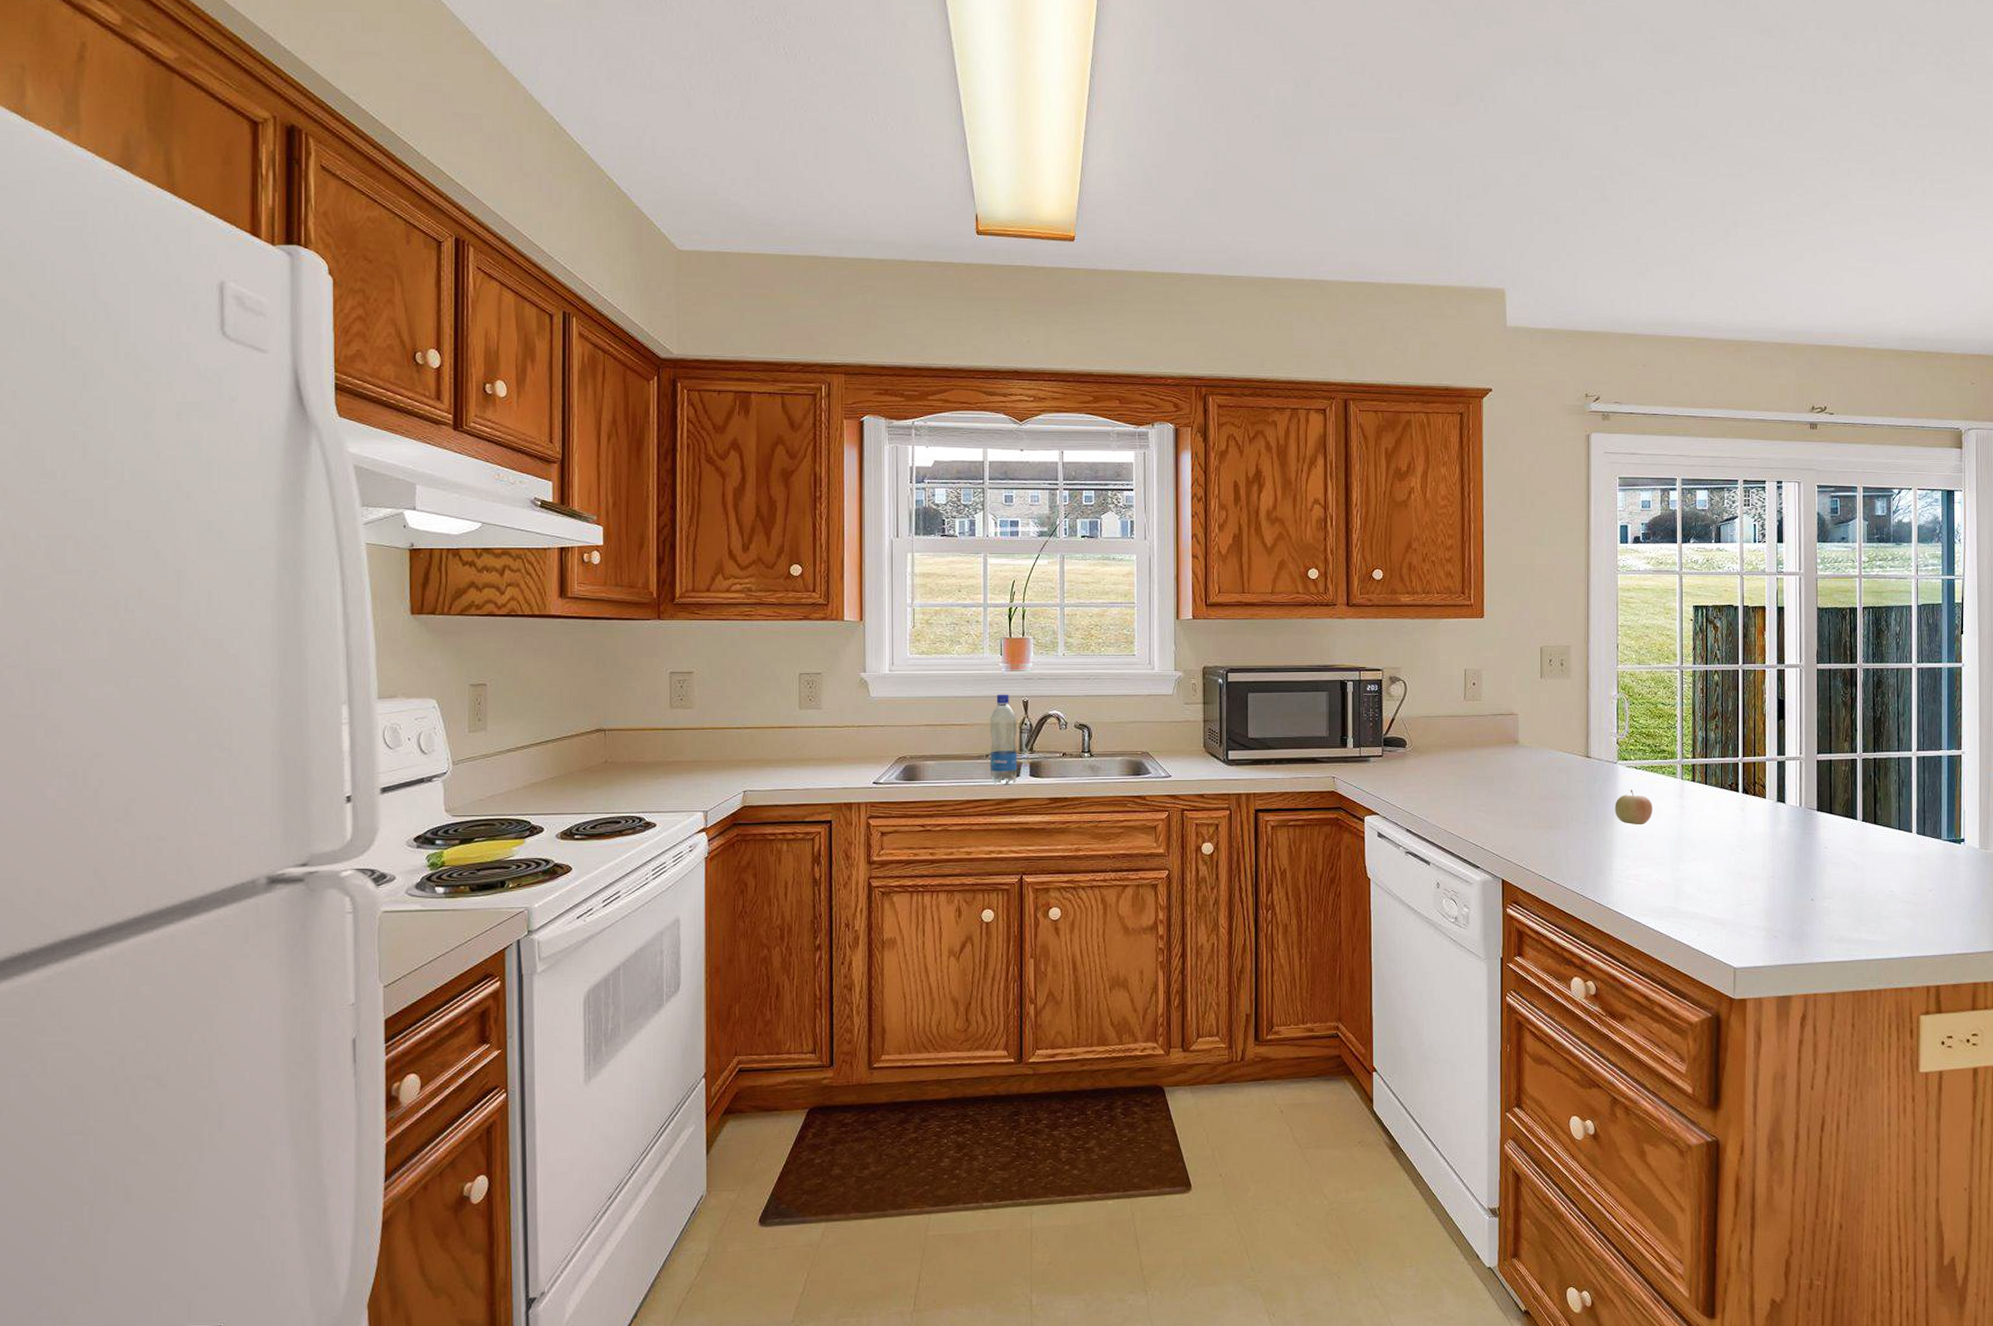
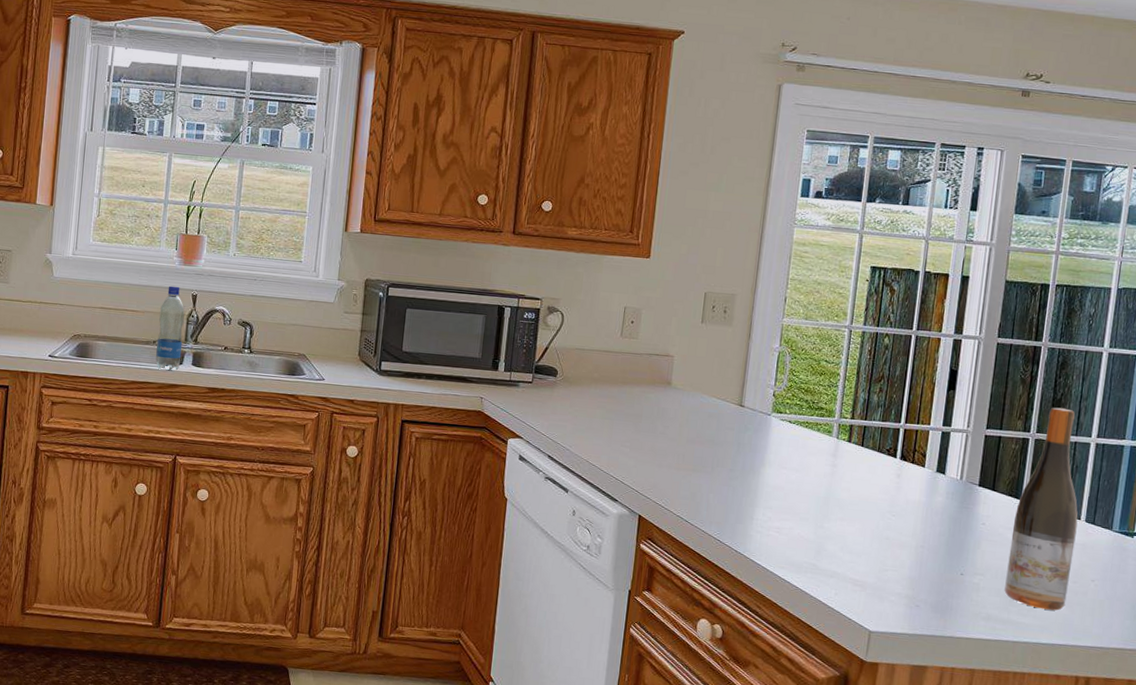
fruit: present [1614,789,1652,826] -> none [762,442,803,480]
wine bottle: none [1852,726,1910,924] -> present [1003,407,1078,611]

